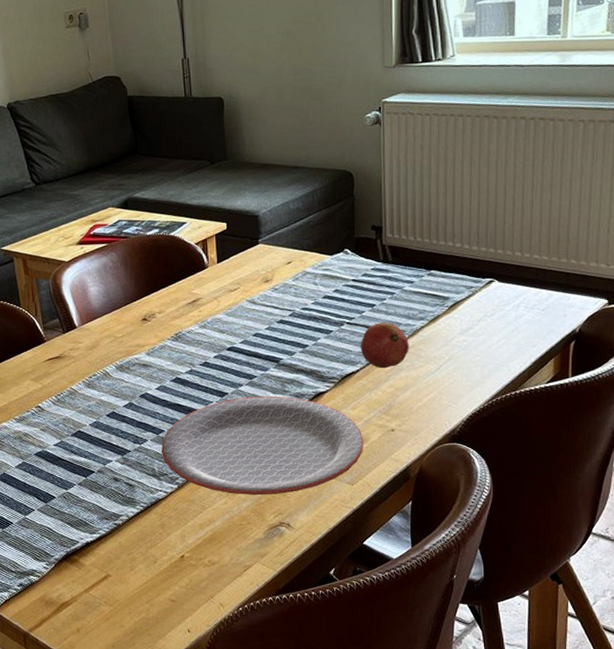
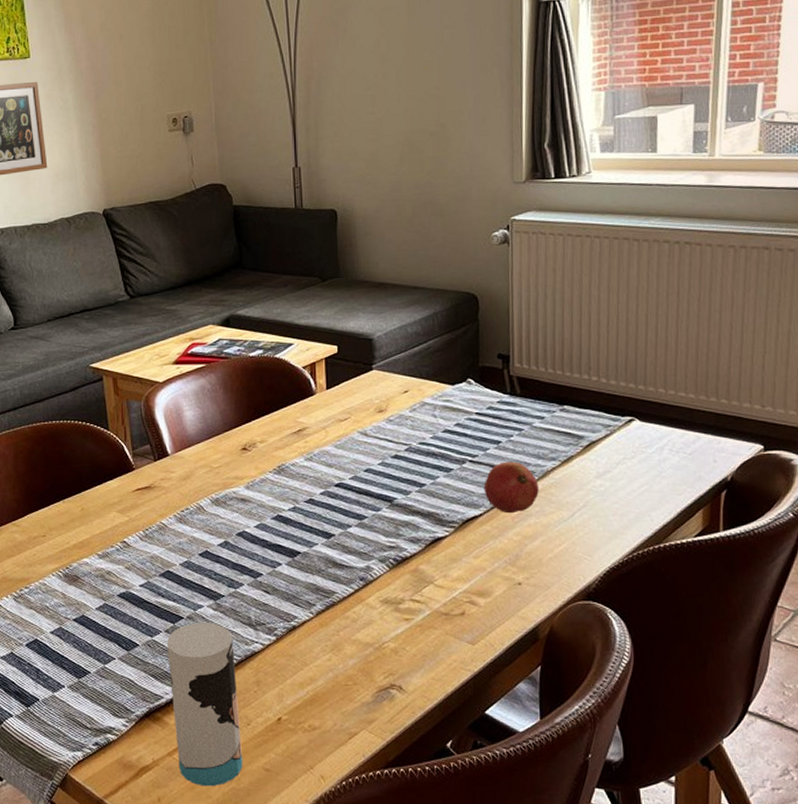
cup: none [80,475,152,617] -> present [167,623,243,787]
plate: present [161,396,364,496] -> none [259,539,487,653]

